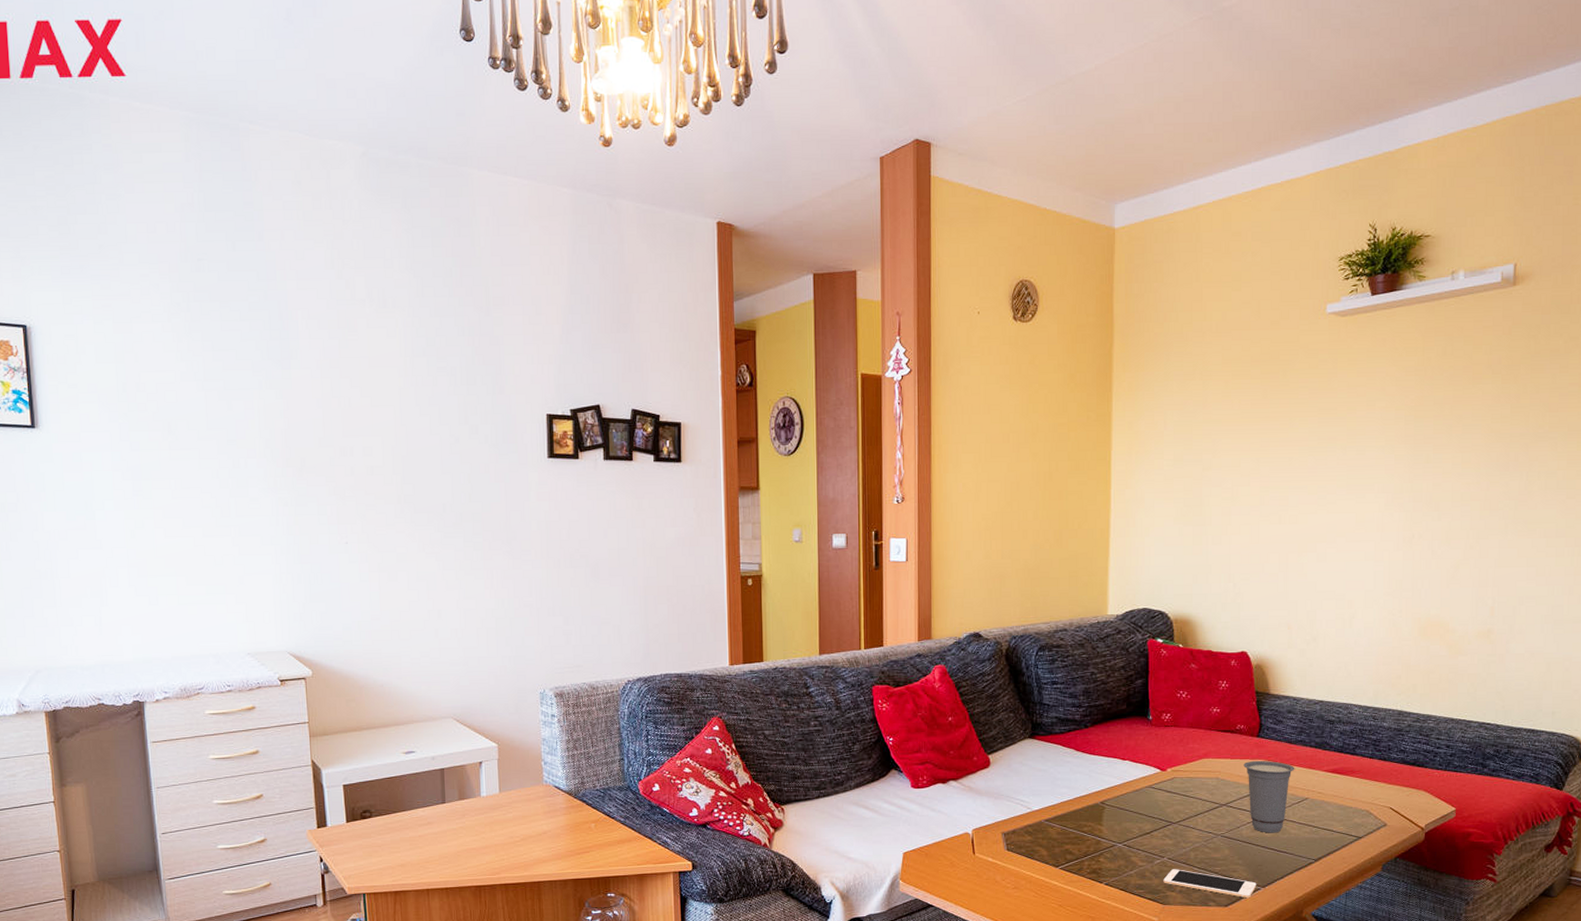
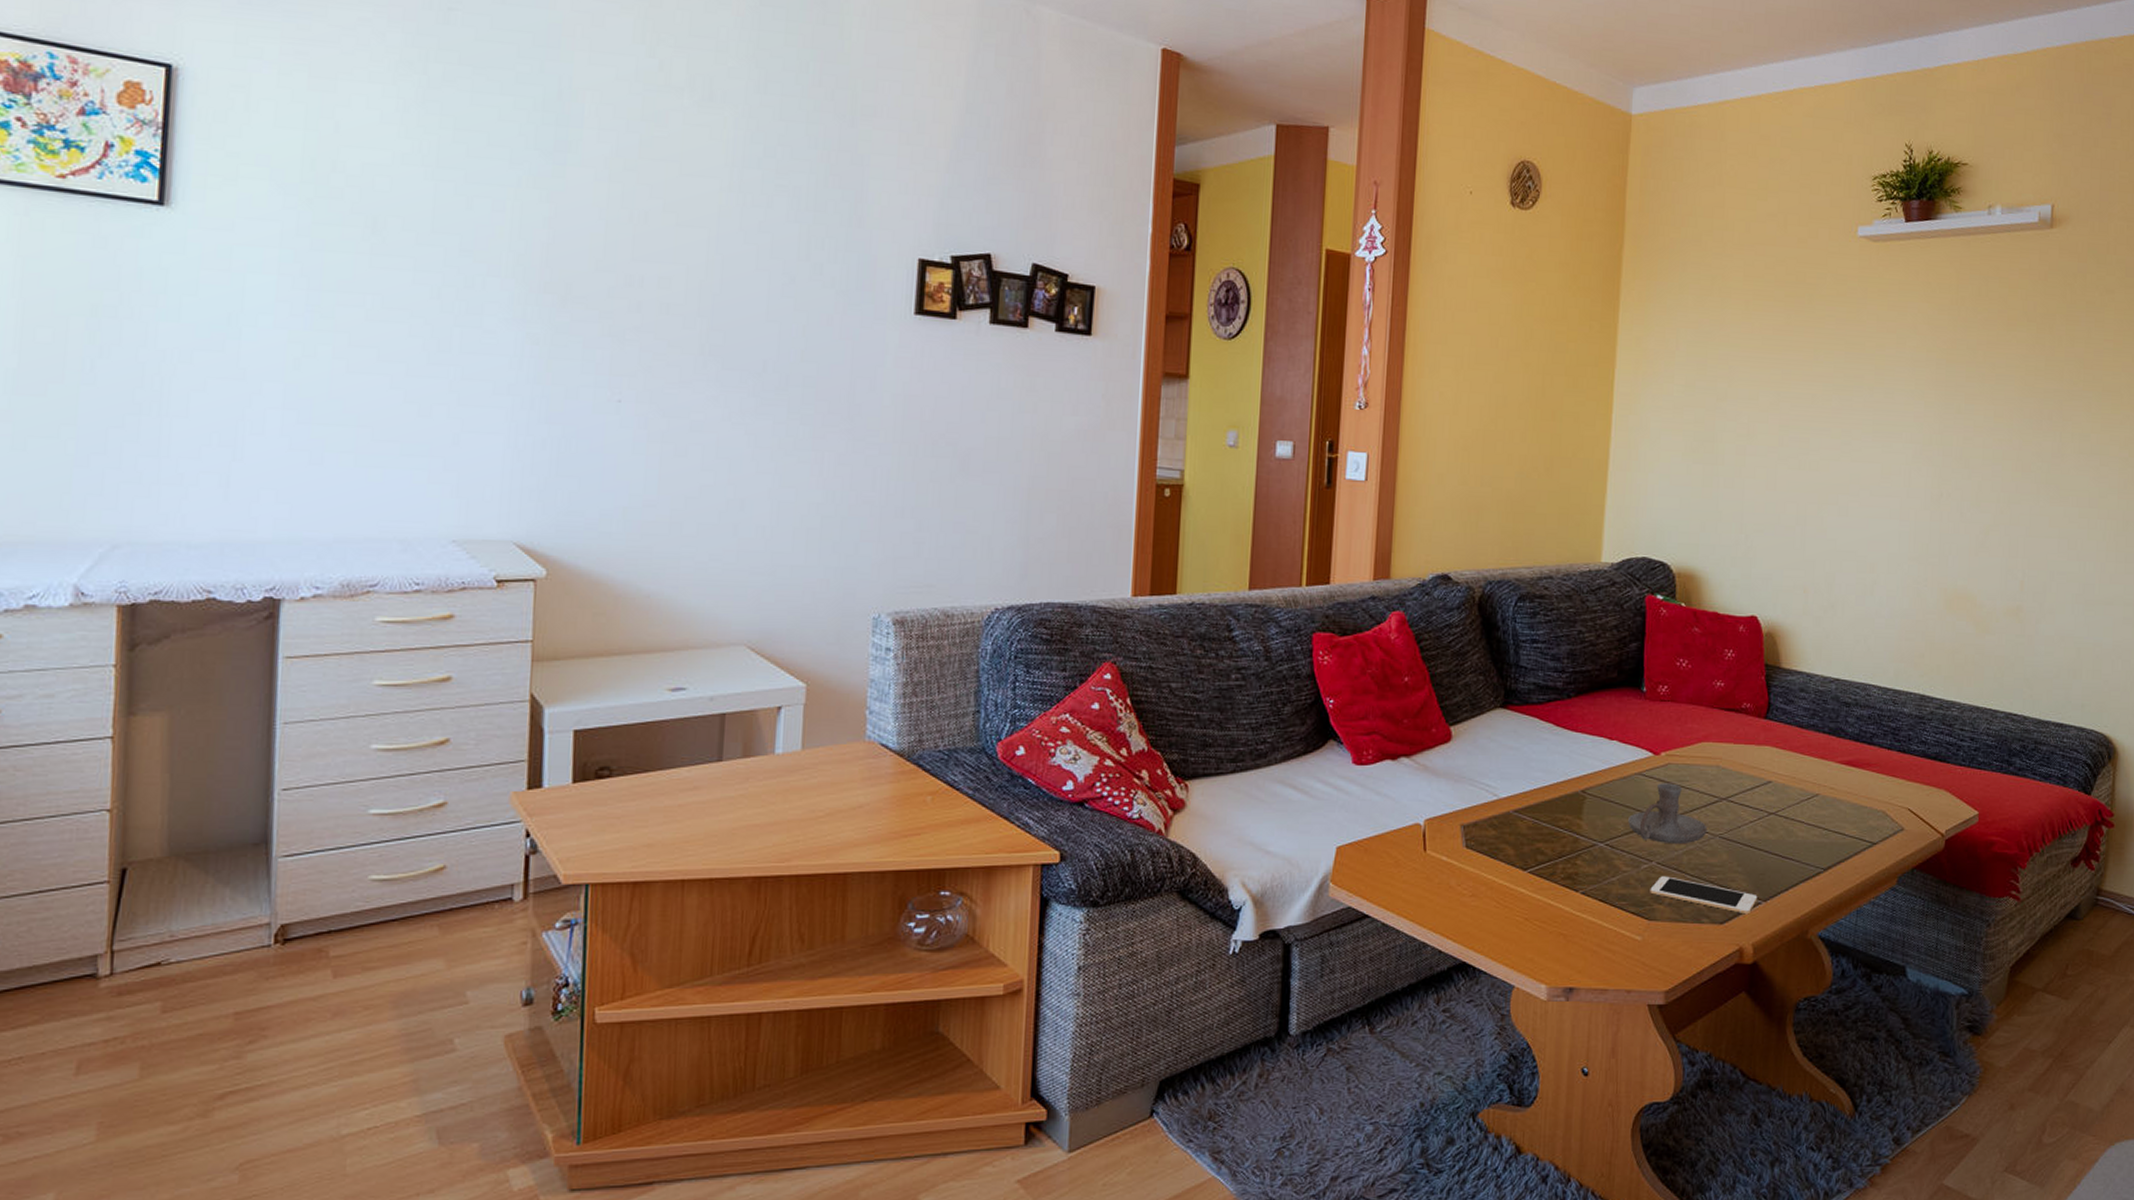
candle holder: none [1142,793,1210,843] -> present [1628,783,1707,845]
cup: present [1243,760,1295,833] -> none [1748,746,1806,835]

